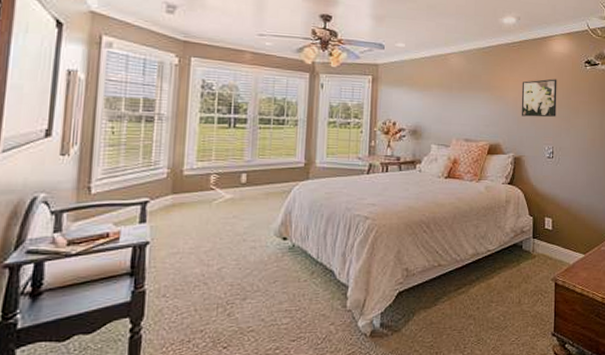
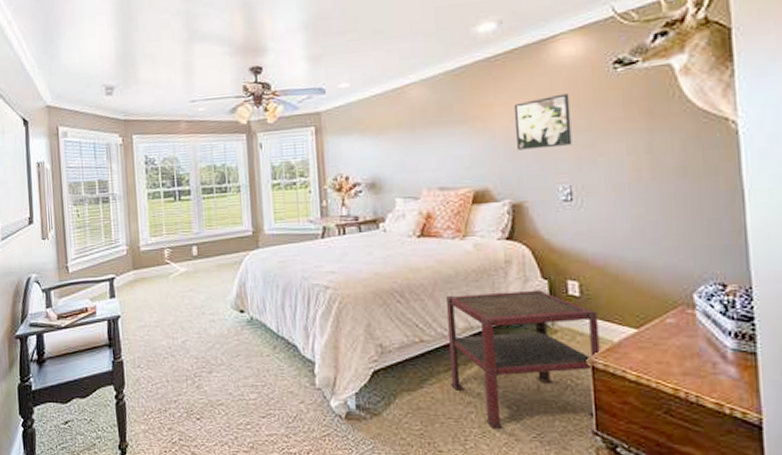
side table: none [458,224,562,337] -> present [447,289,600,430]

